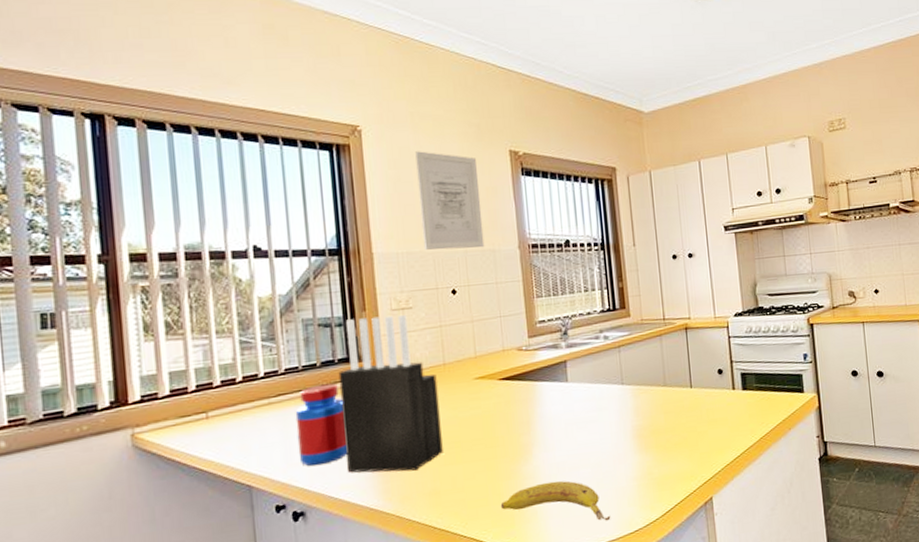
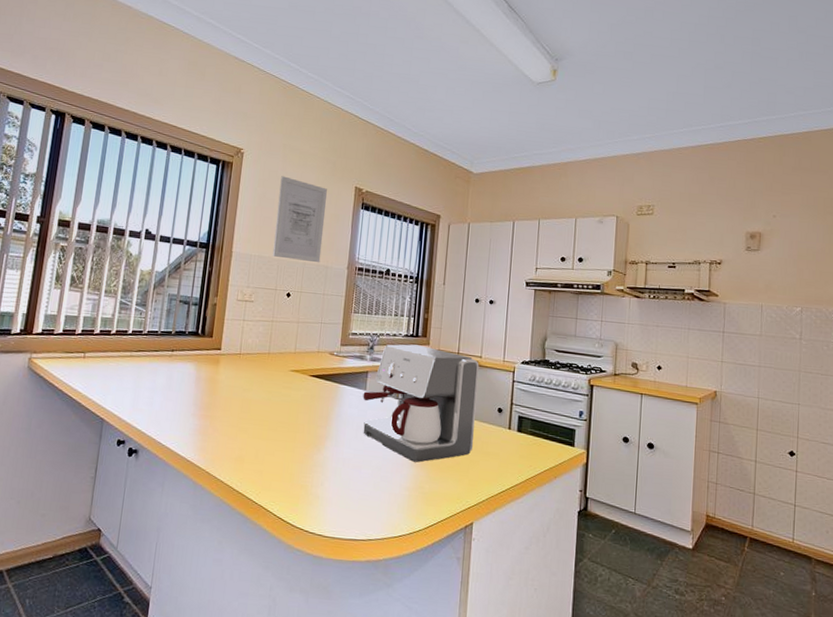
jar: present [295,383,347,467] -> none [143,349,185,415]
knife block: present [338,315,443,473] -> none [177,301,261,437]
fruit: present [500,481,611,521] -> none [290,472,380,521]
coffee maker: none [565,319,698,449] -> present [363,344,479,462]

